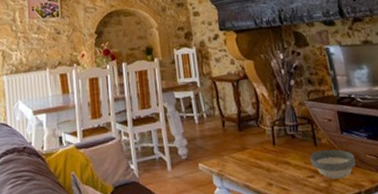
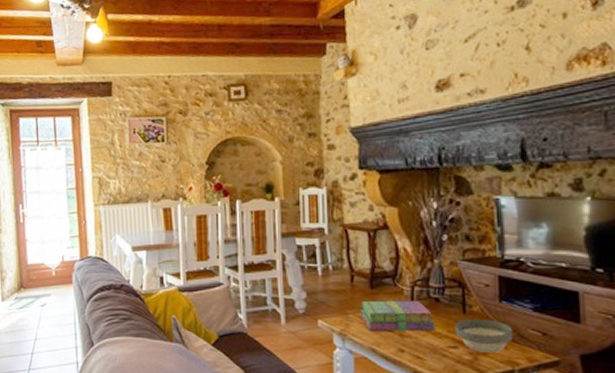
books: none [232,138,295,169] -> present [359,300,436,331]

